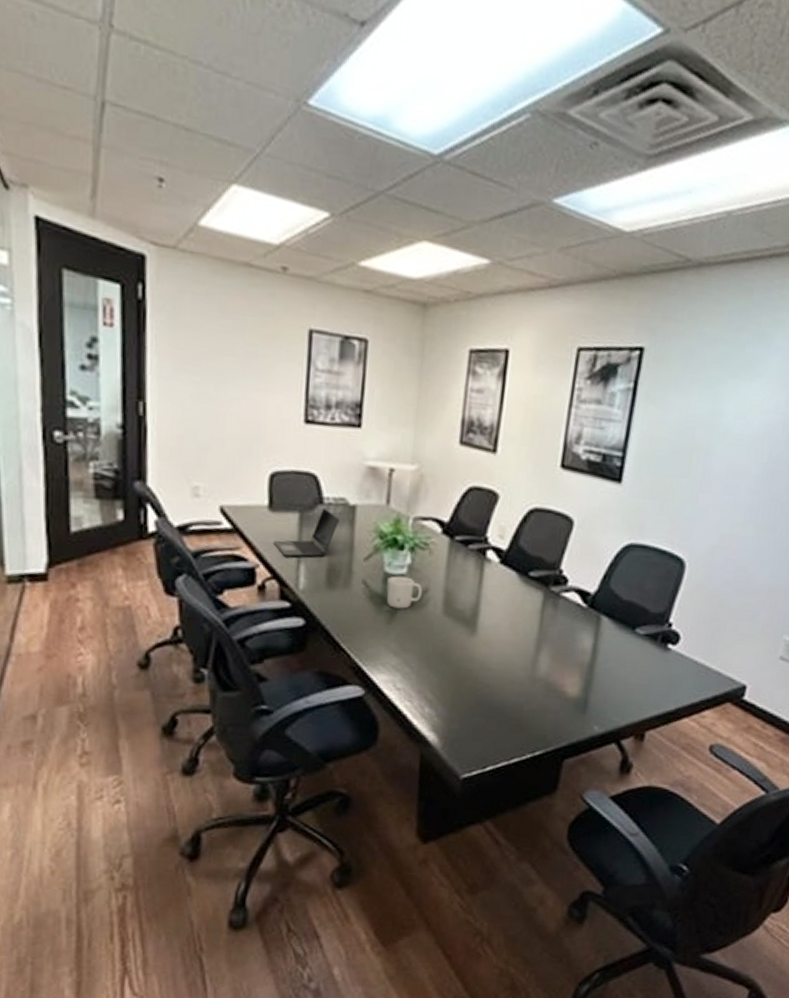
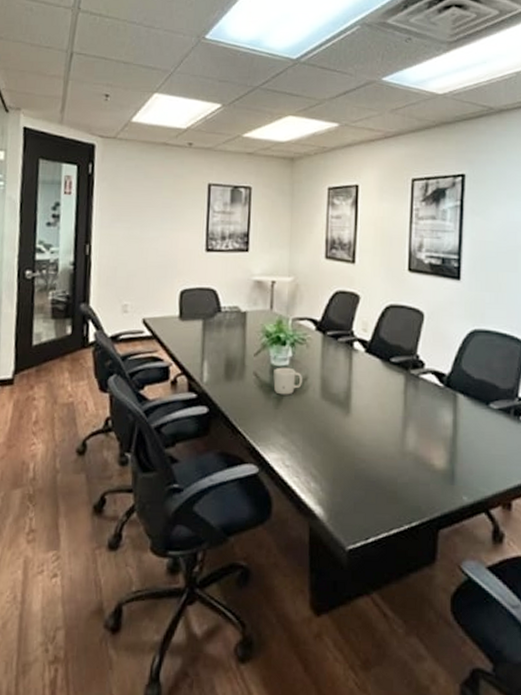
laptop: present [274,508,339,559] -> none [183,316,234,357]

